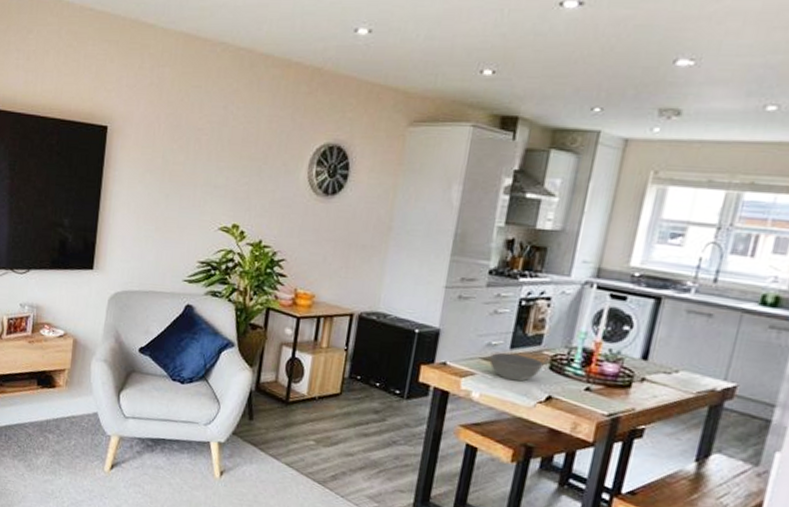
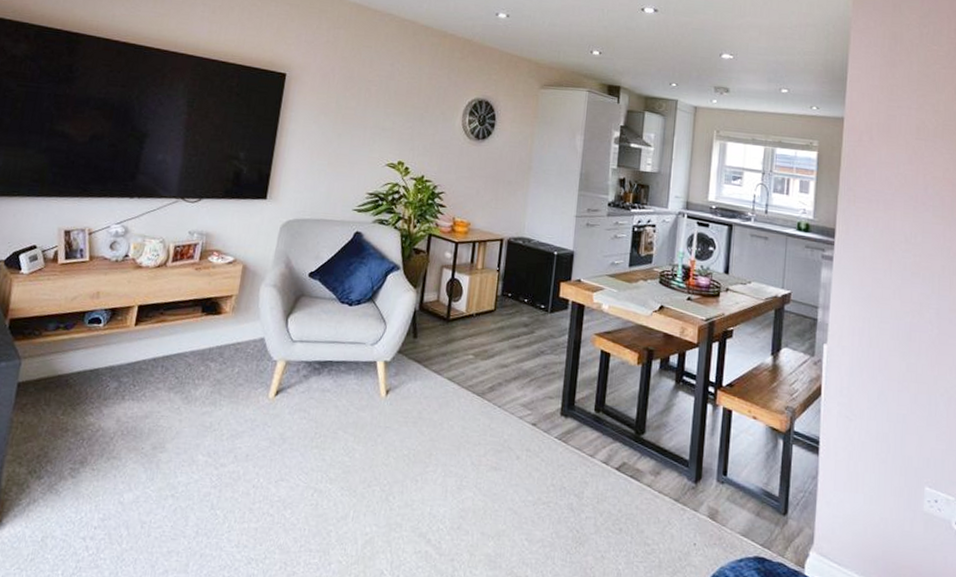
bowl: present [489,352,544,382] -> none [614,270,655,294]

